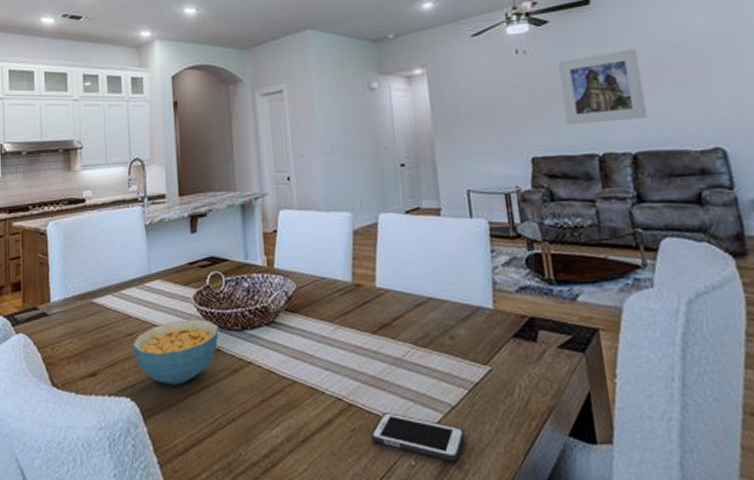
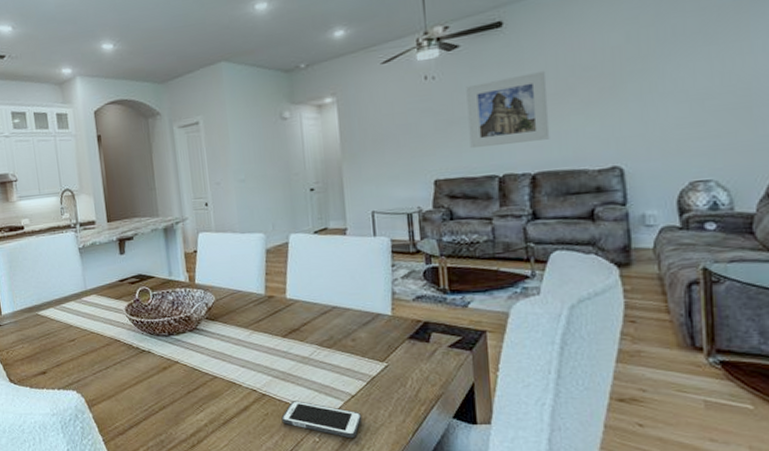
cereal bowl: present [132,319,219,385] -> none [74,327,149,381]

